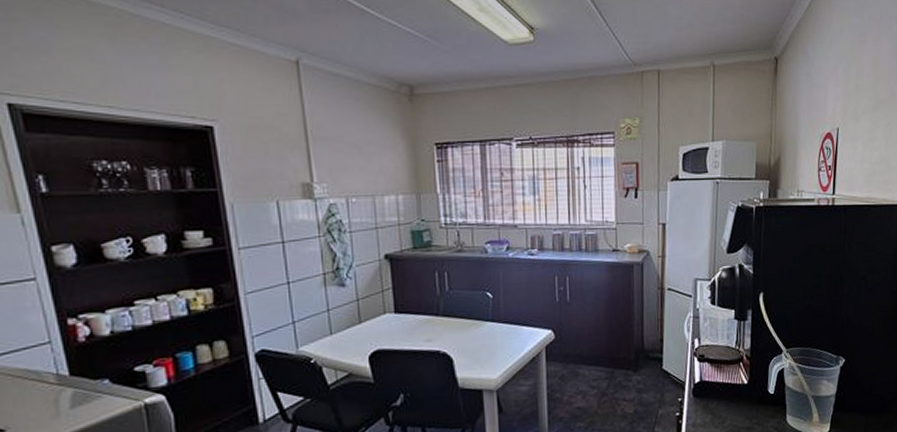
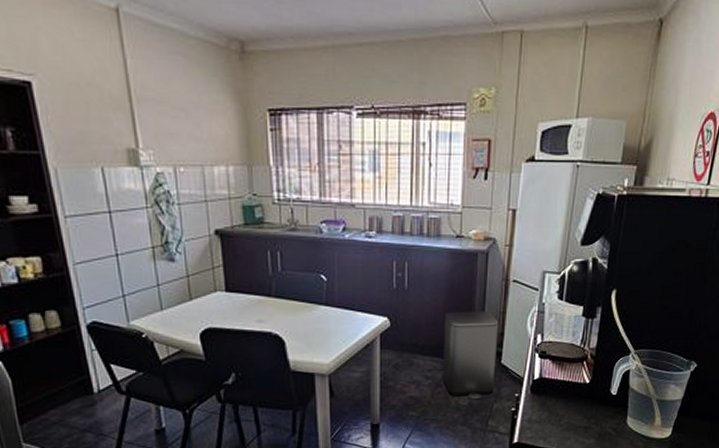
pedal bin: none [606,319,658,407] -> present [443,310,499,400]

